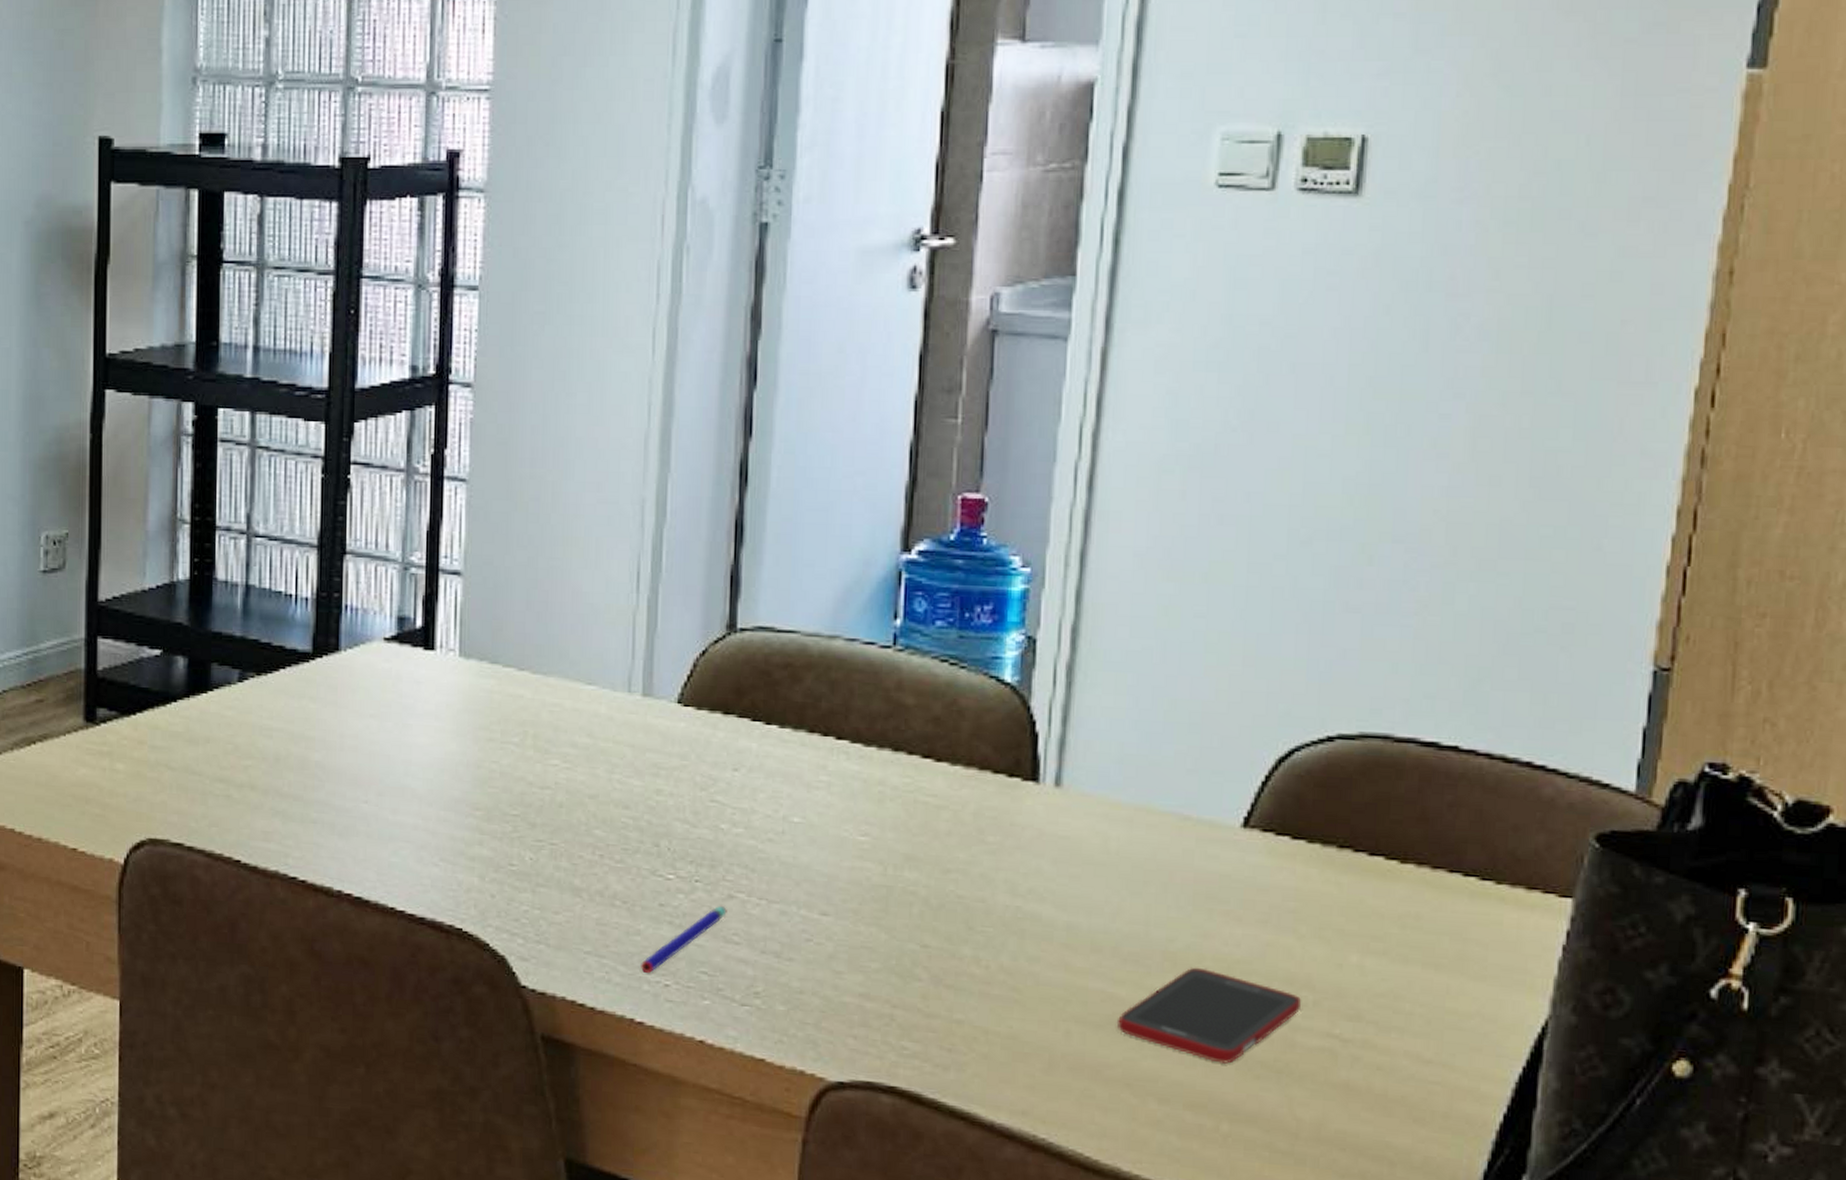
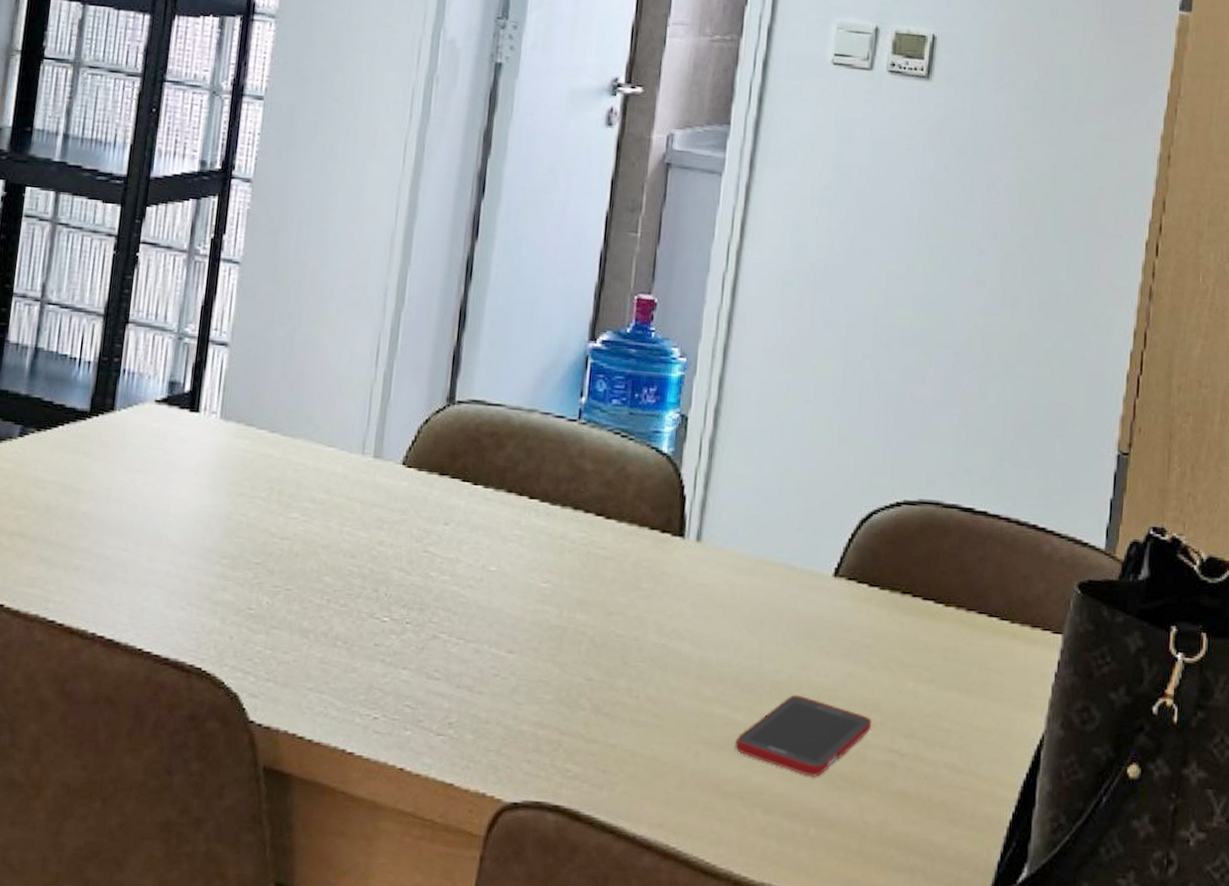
pen: present [641,905,727,974] -> none [355,644,431,708]

